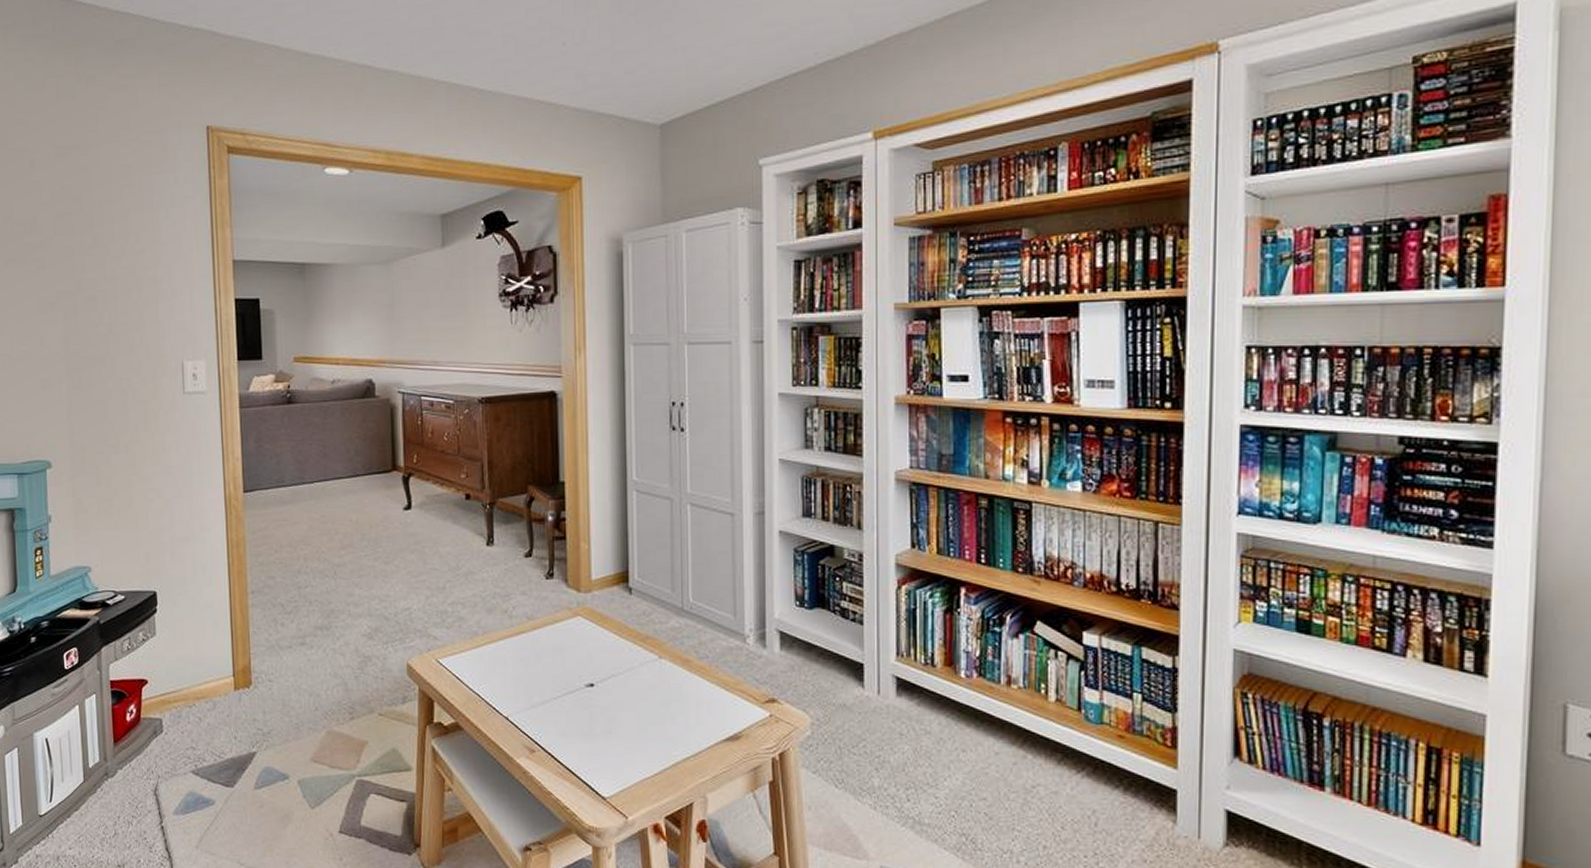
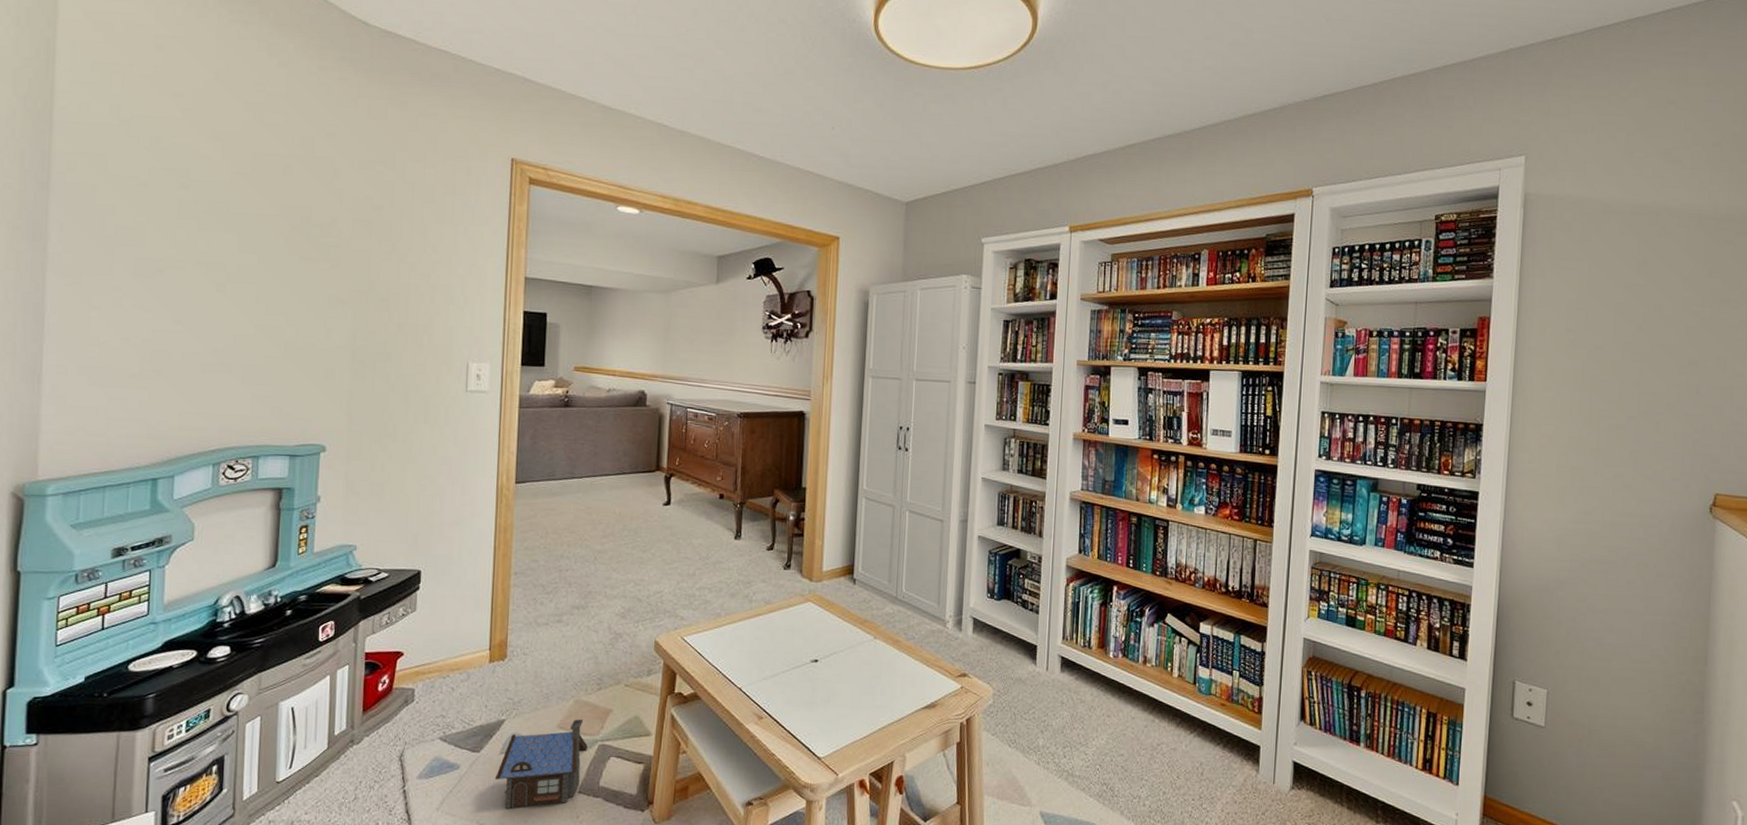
toy house: none [251,751,345,849] -> present [494,719,588,809]

